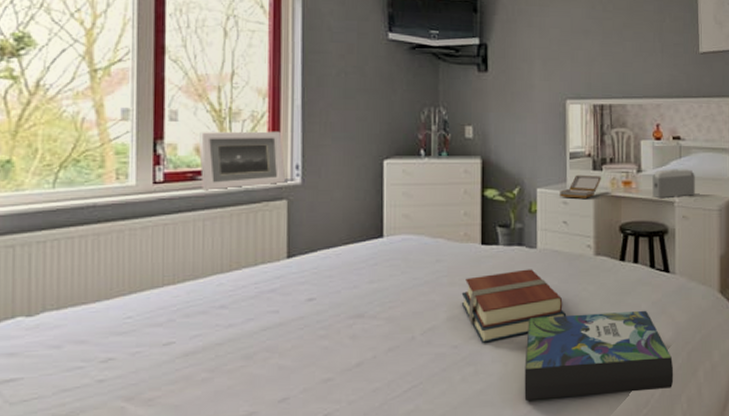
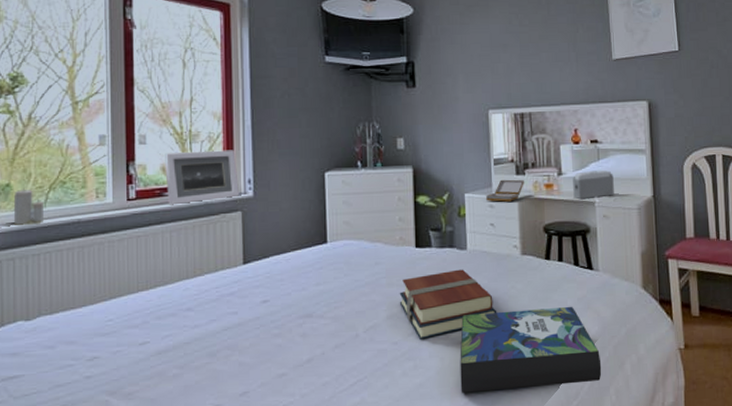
candle: none [14,164,52,209] -> present [13,187,43,226]

